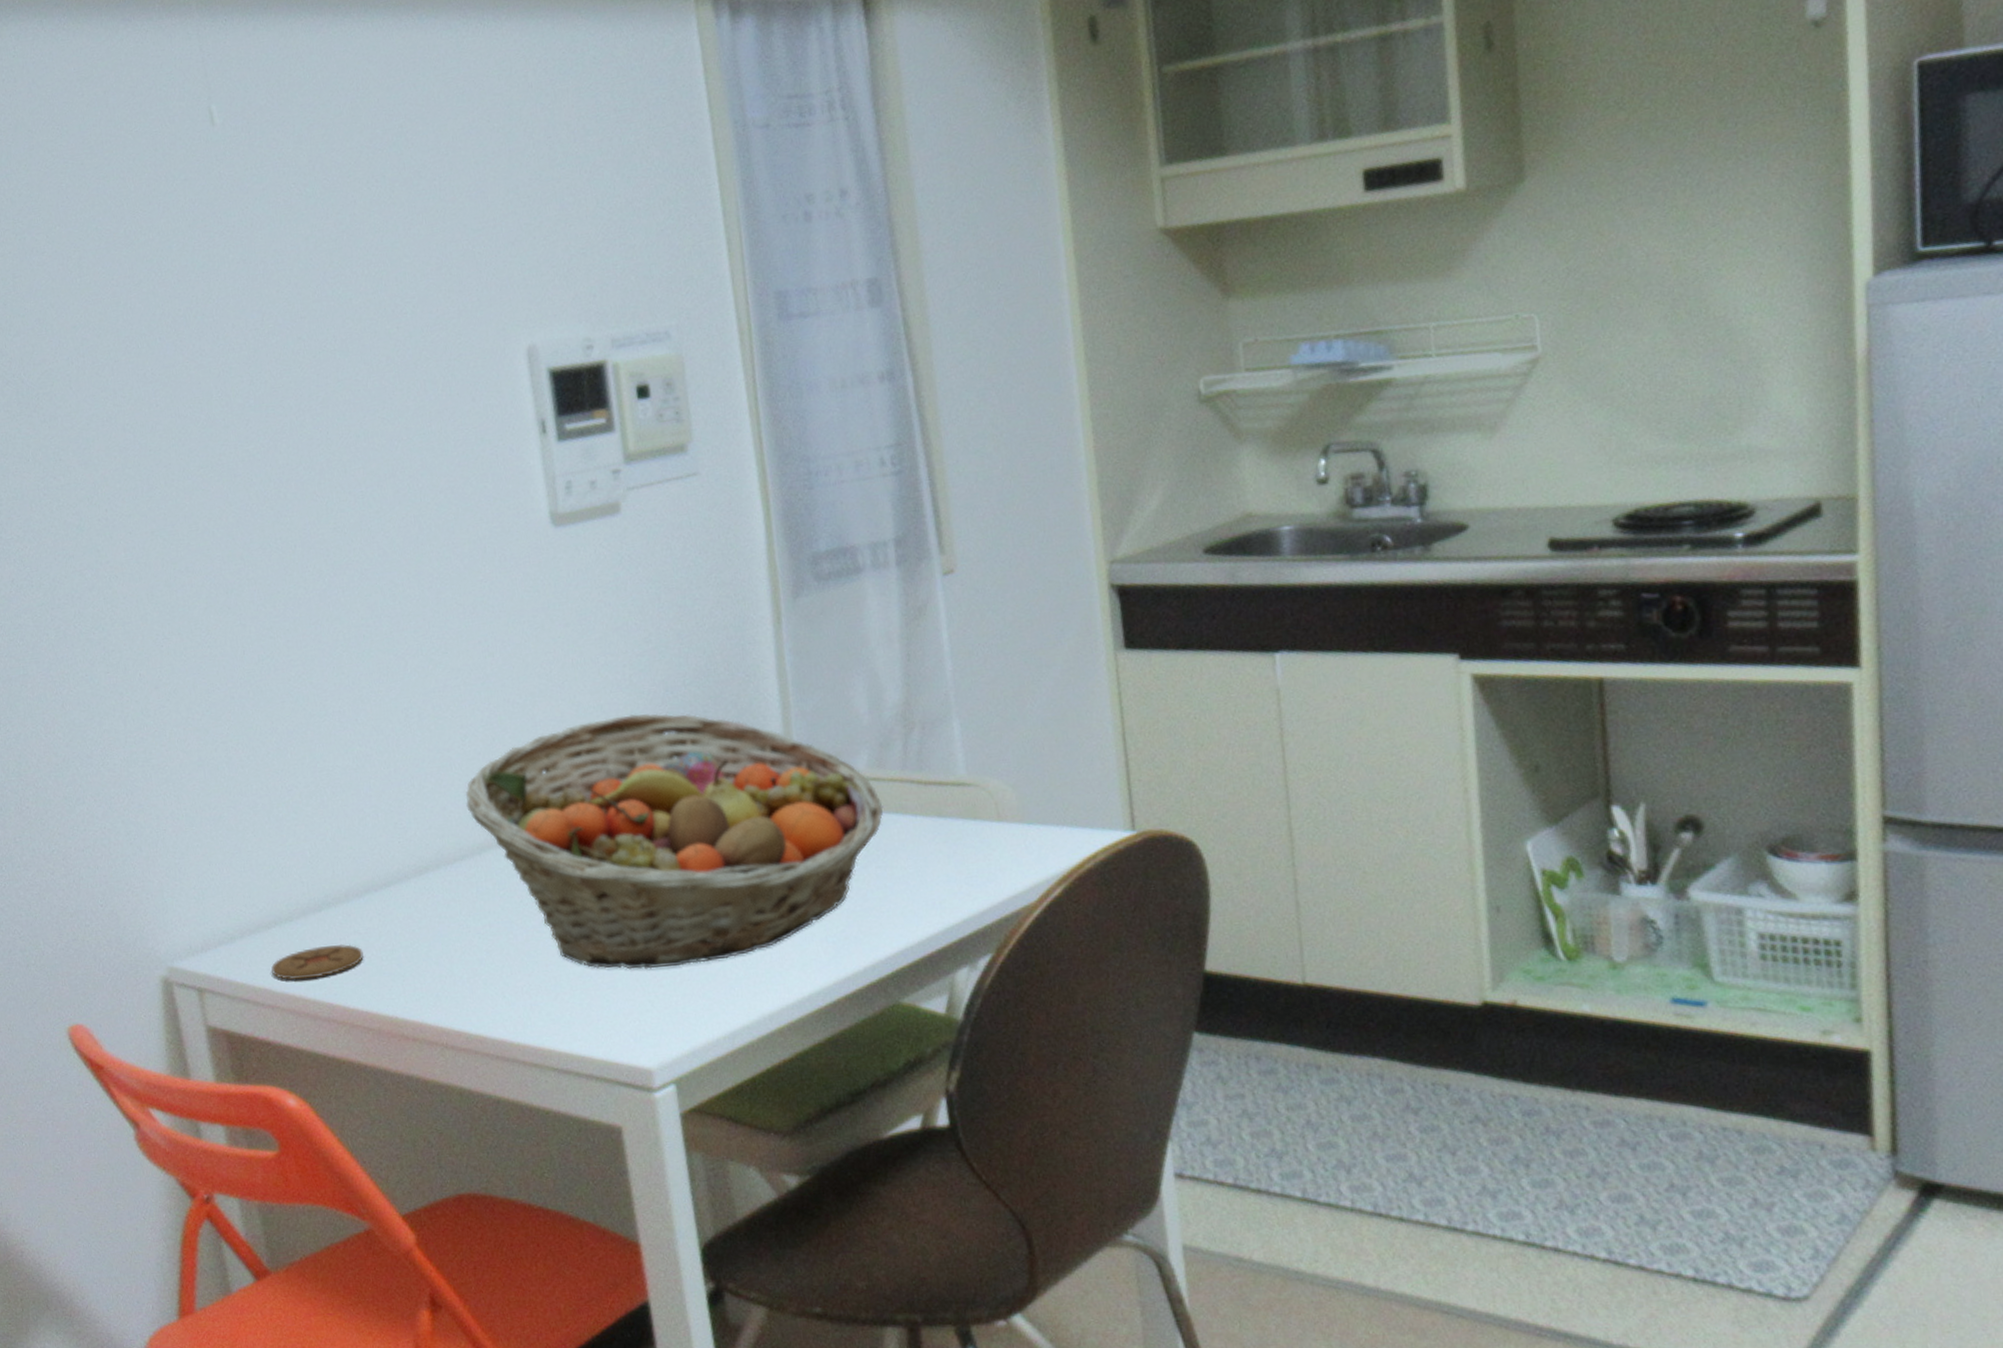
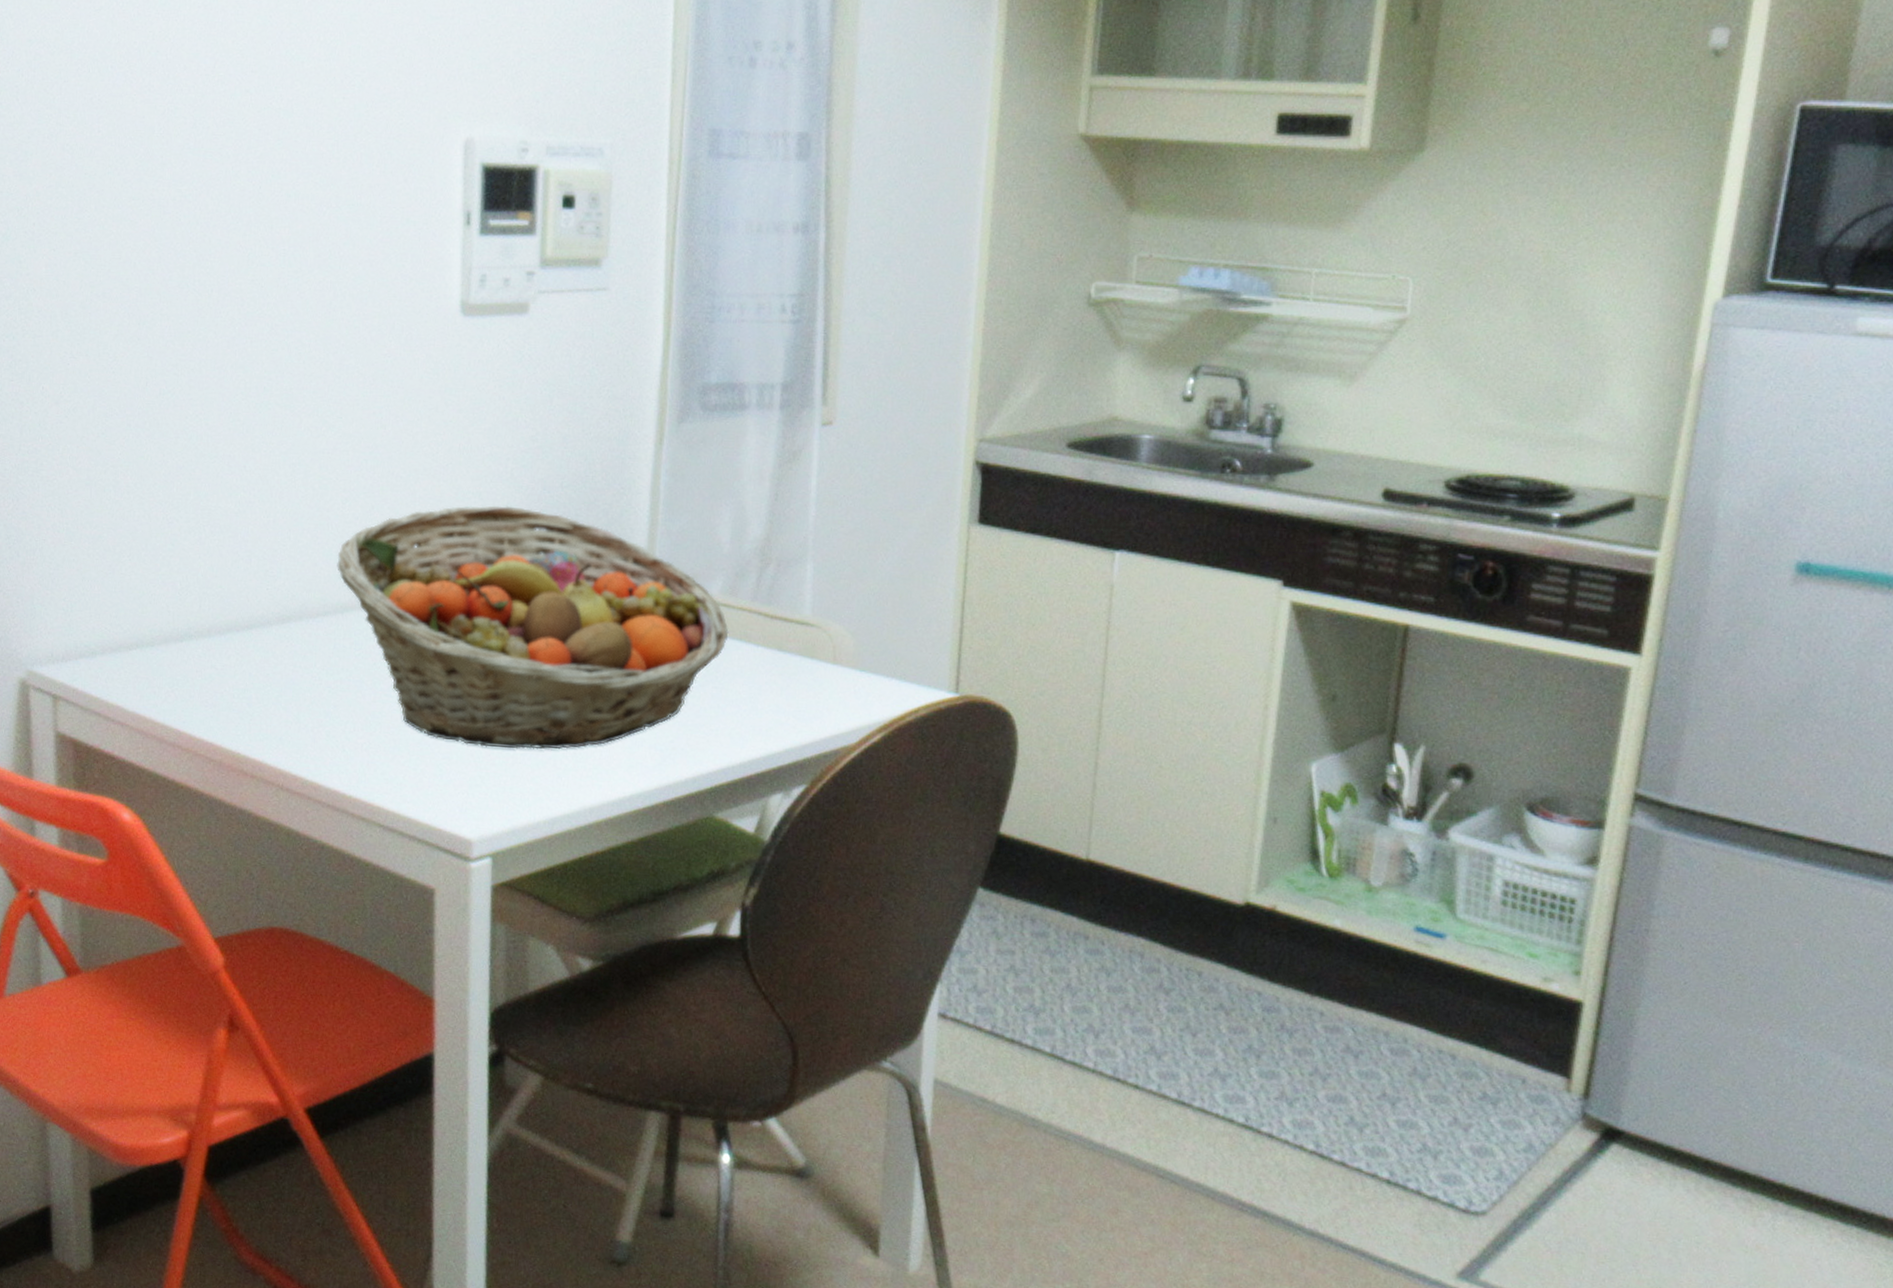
coaster: present [271,944,363,980] -> none [125,675,216,704]

